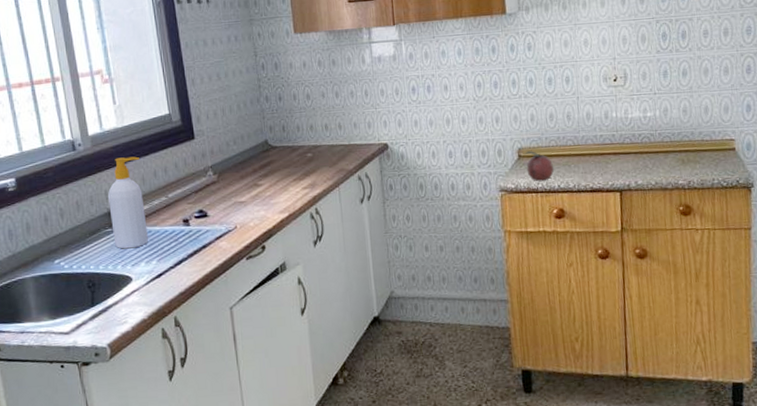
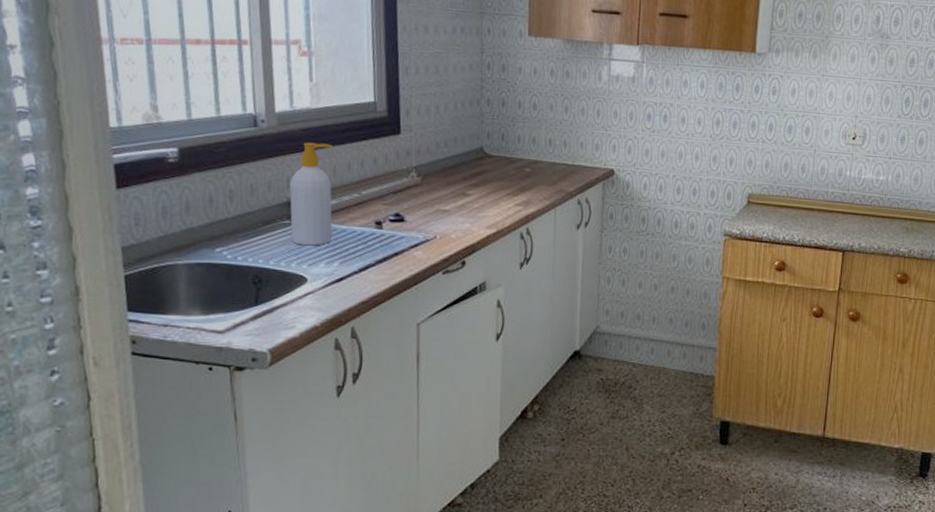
fruit: present [524,151,554,182] -> none [753,198,781,232]

